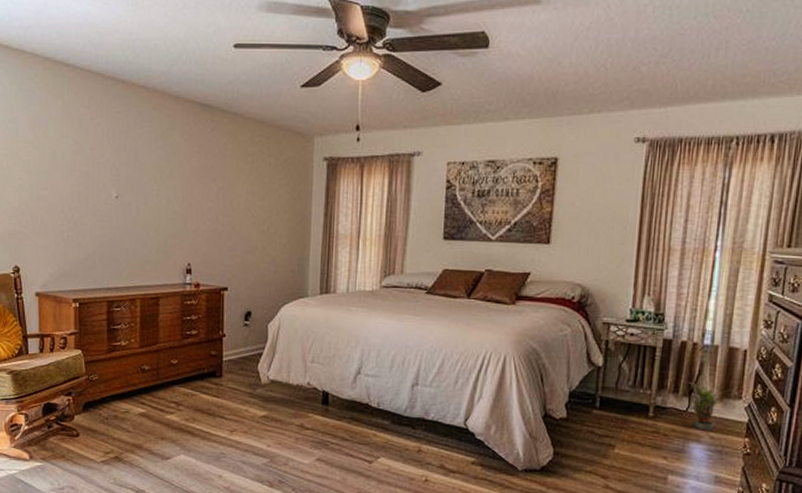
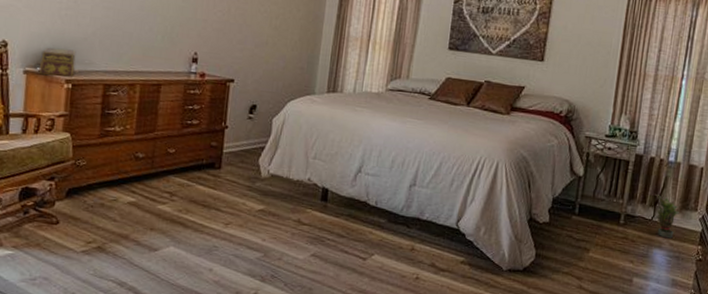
decorative box: none [48,269,81,296] -> present [38,47,77,77]

